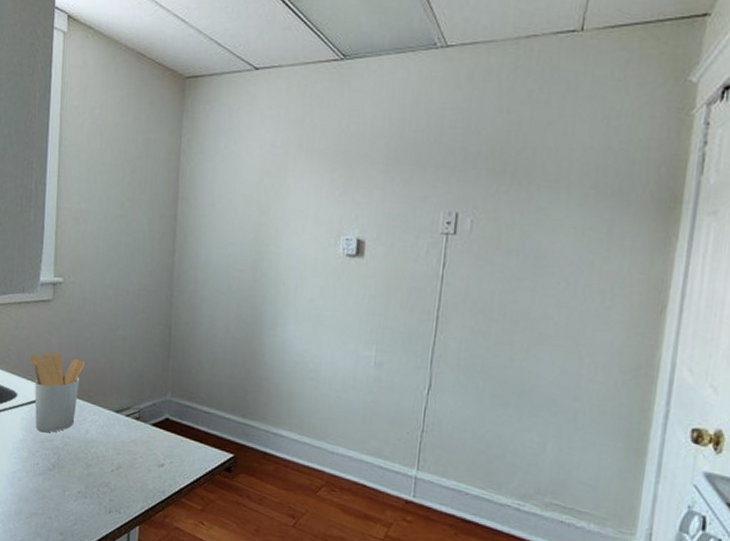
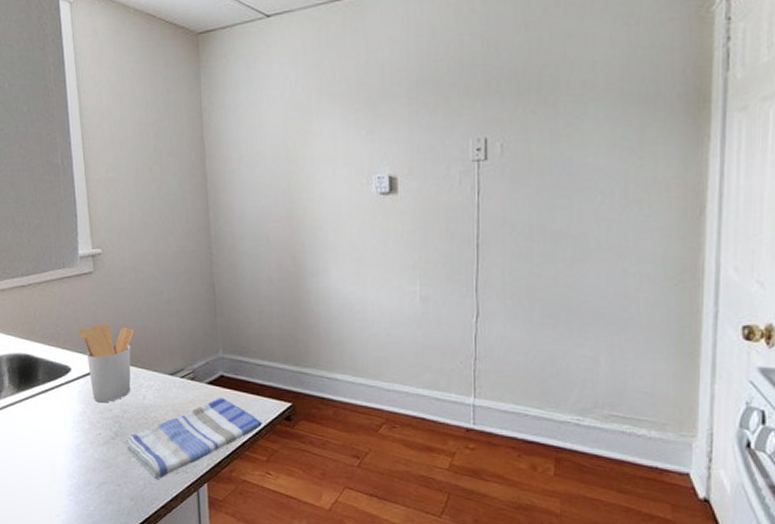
dish towel: none [59,440,202,517] -> present [122,398,262,480]

